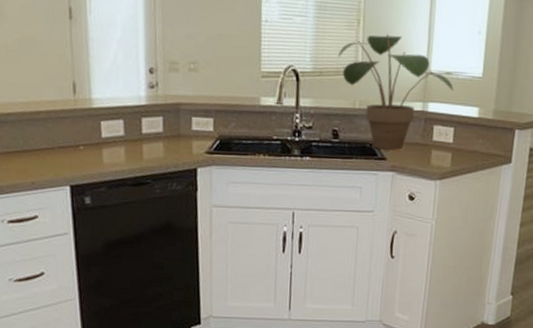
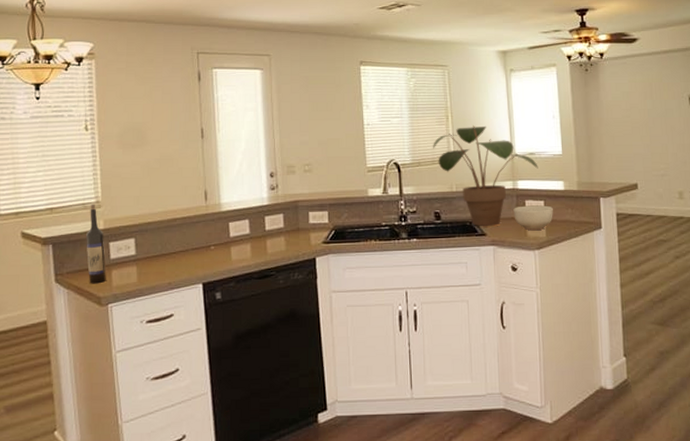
bowl: none [418,131,464,160] -> present [512,205,554,231]

